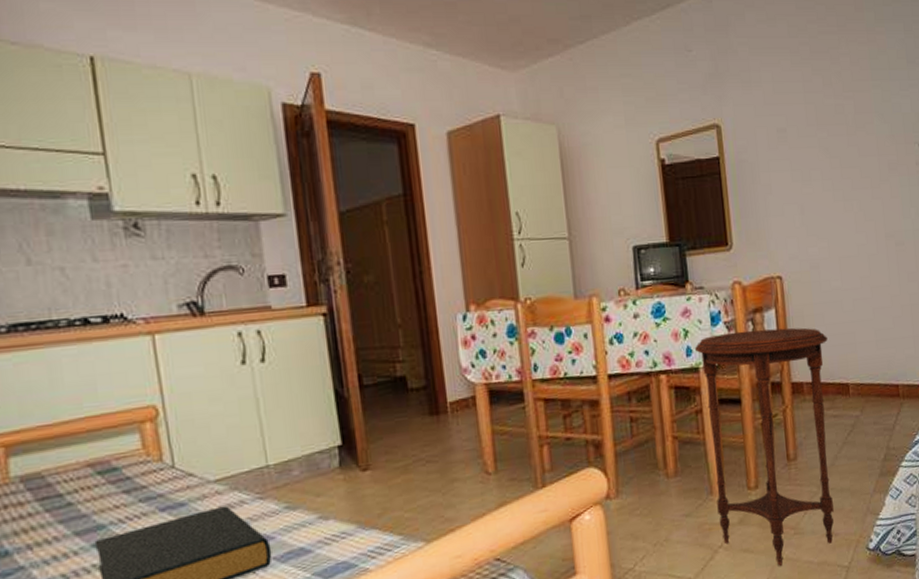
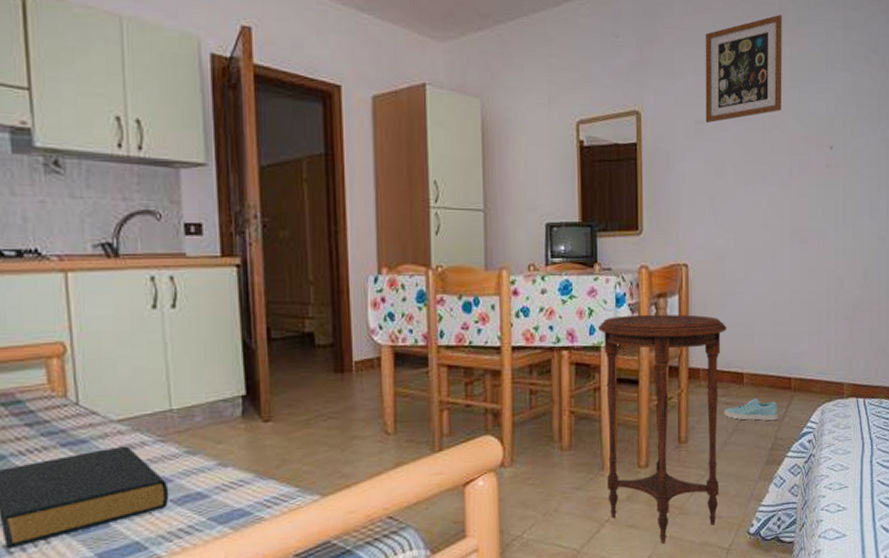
wall art: none [780,14,865,130] -> present [705,14,782,123]
sneaker: none [832,408,889,432] -> present [724,397,779,421]

